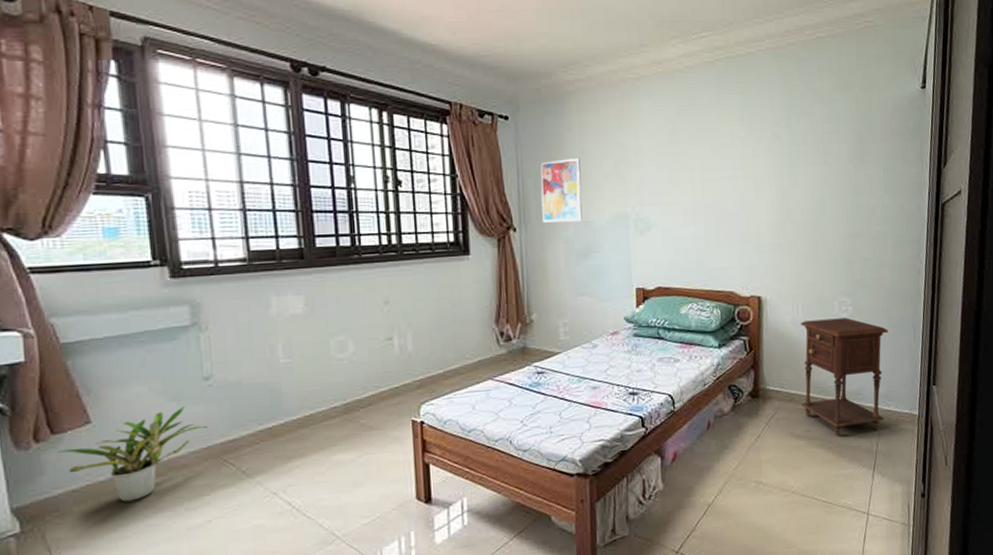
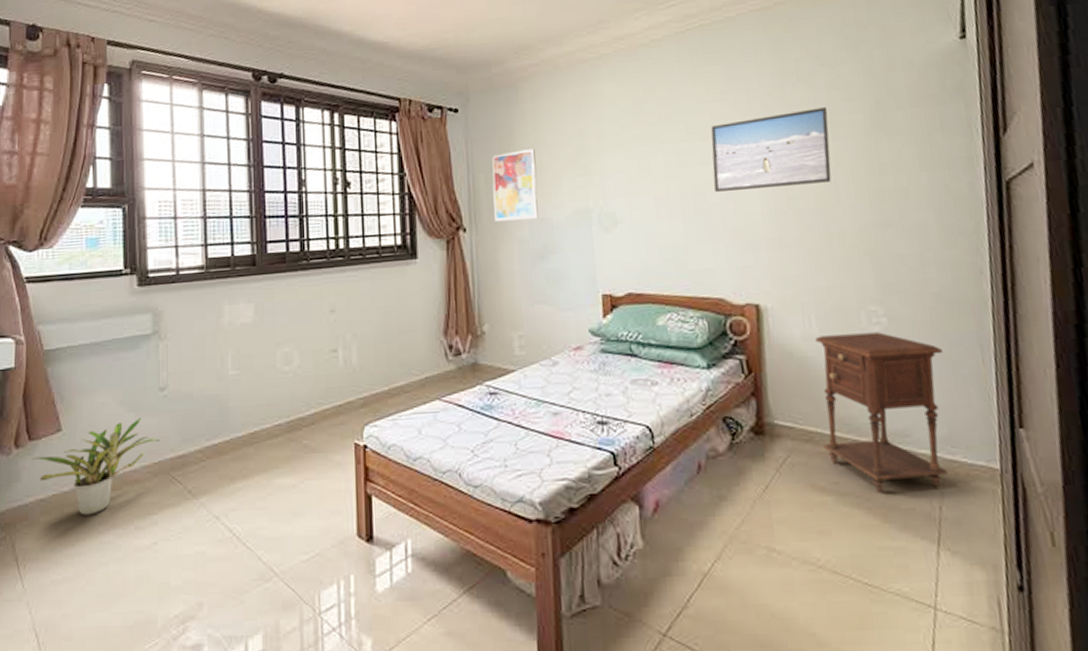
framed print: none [730,137,822,203] -> present [711,107,832,192]

